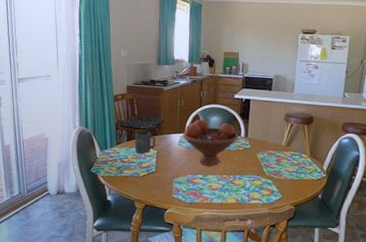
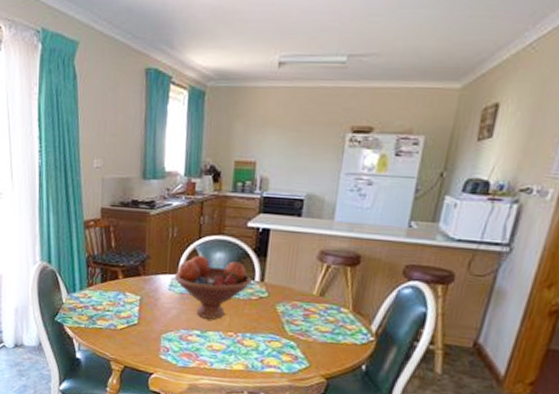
mug: present [134,130,156,154] -> none [110,268,139,300]

